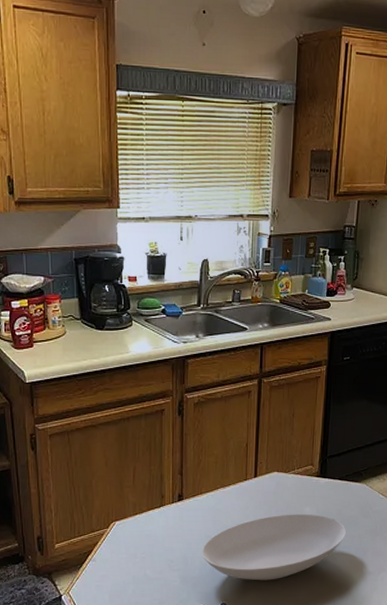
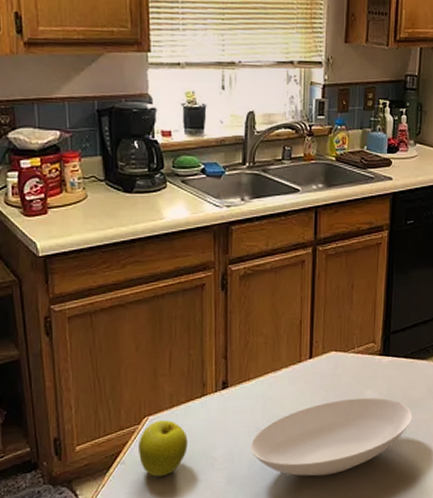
fruit: none [107,525,148,574] -> present [139,419,188,477]

